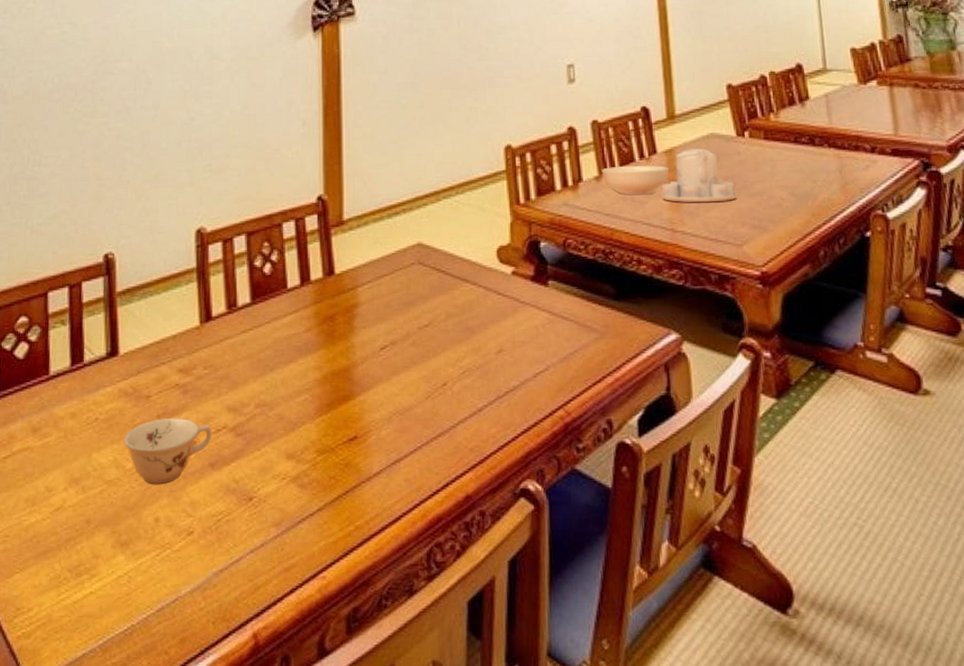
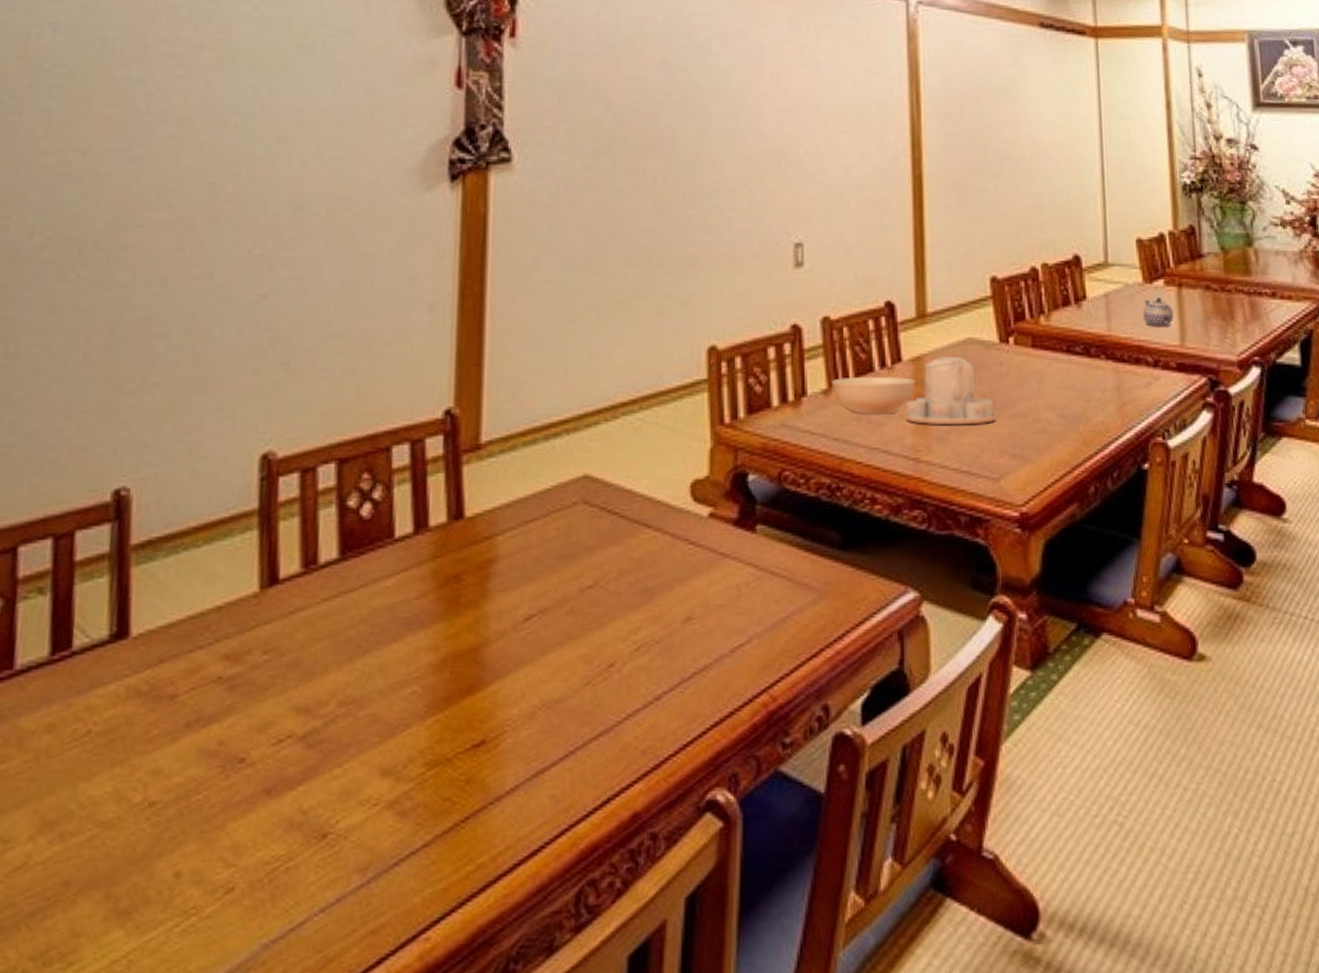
teacup: present [124,418,212,485] -> none [131,725,271,825]
teapot: none [859,96,887,121] -> present [1143,298,1174,328]

